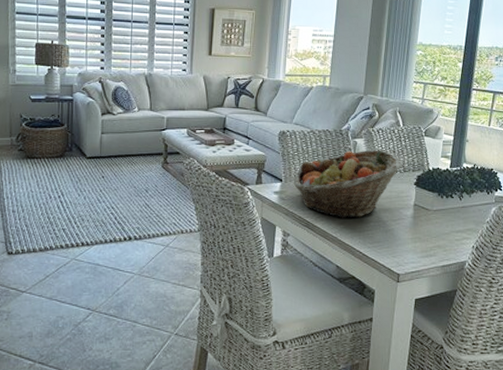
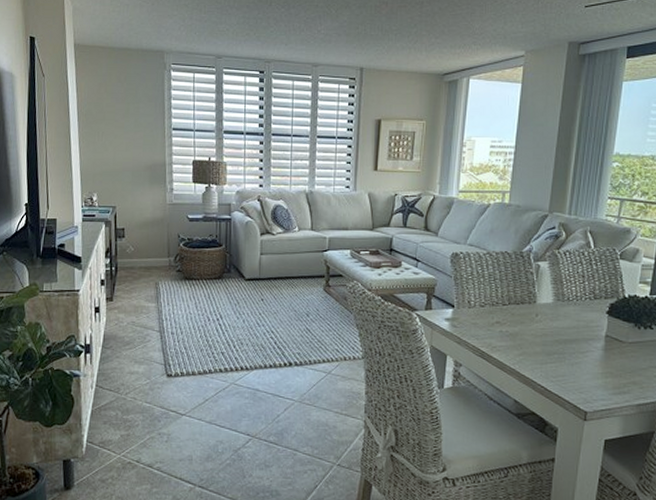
fruit basket: present [293,150,404,218] -> none [466,274,595,349]

